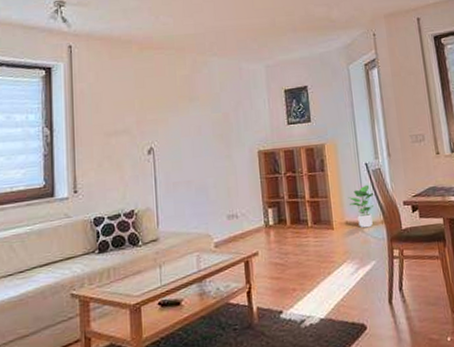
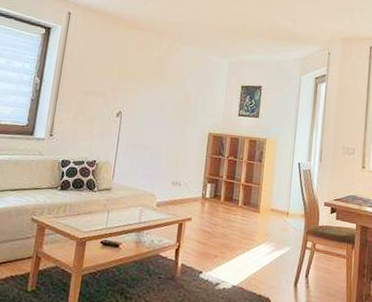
potted plant: present [348,184,376,228] -> none [277,181,302,218]

